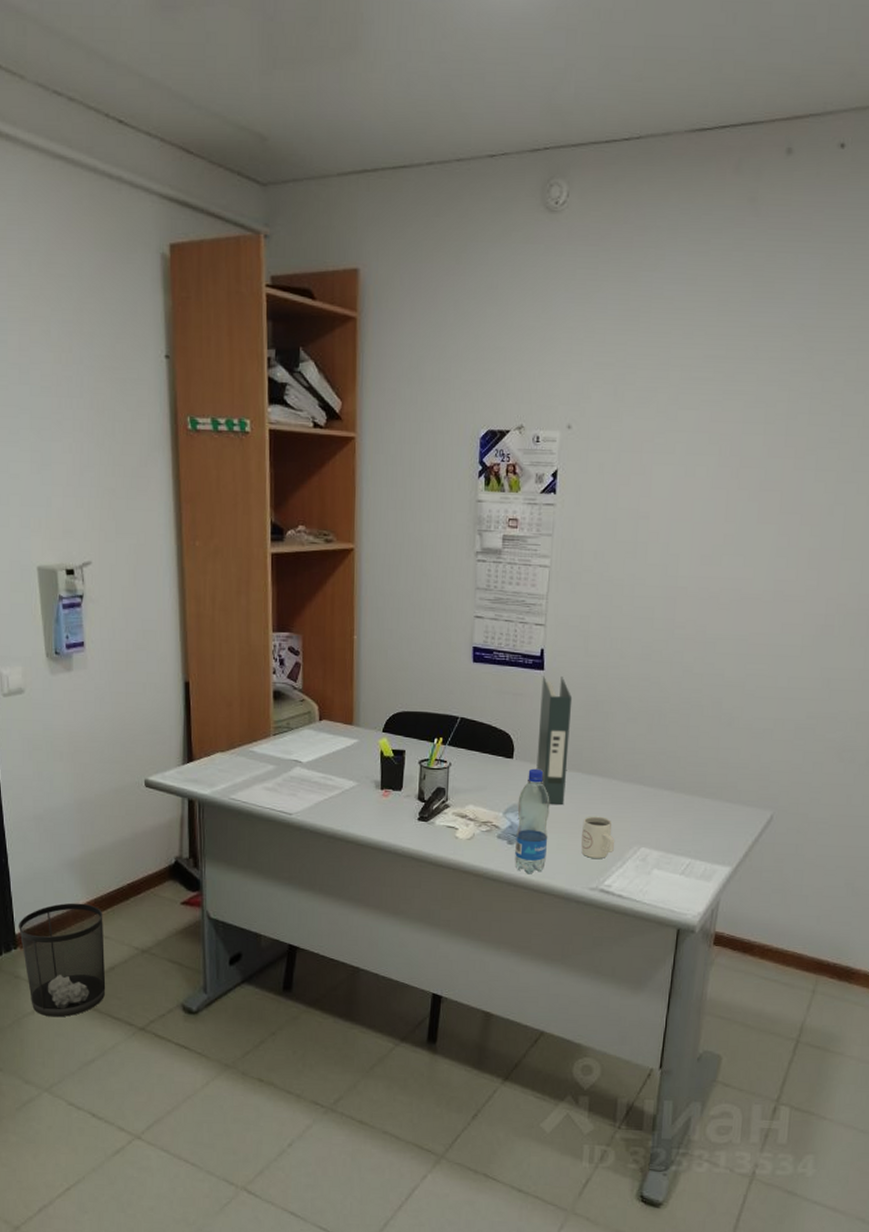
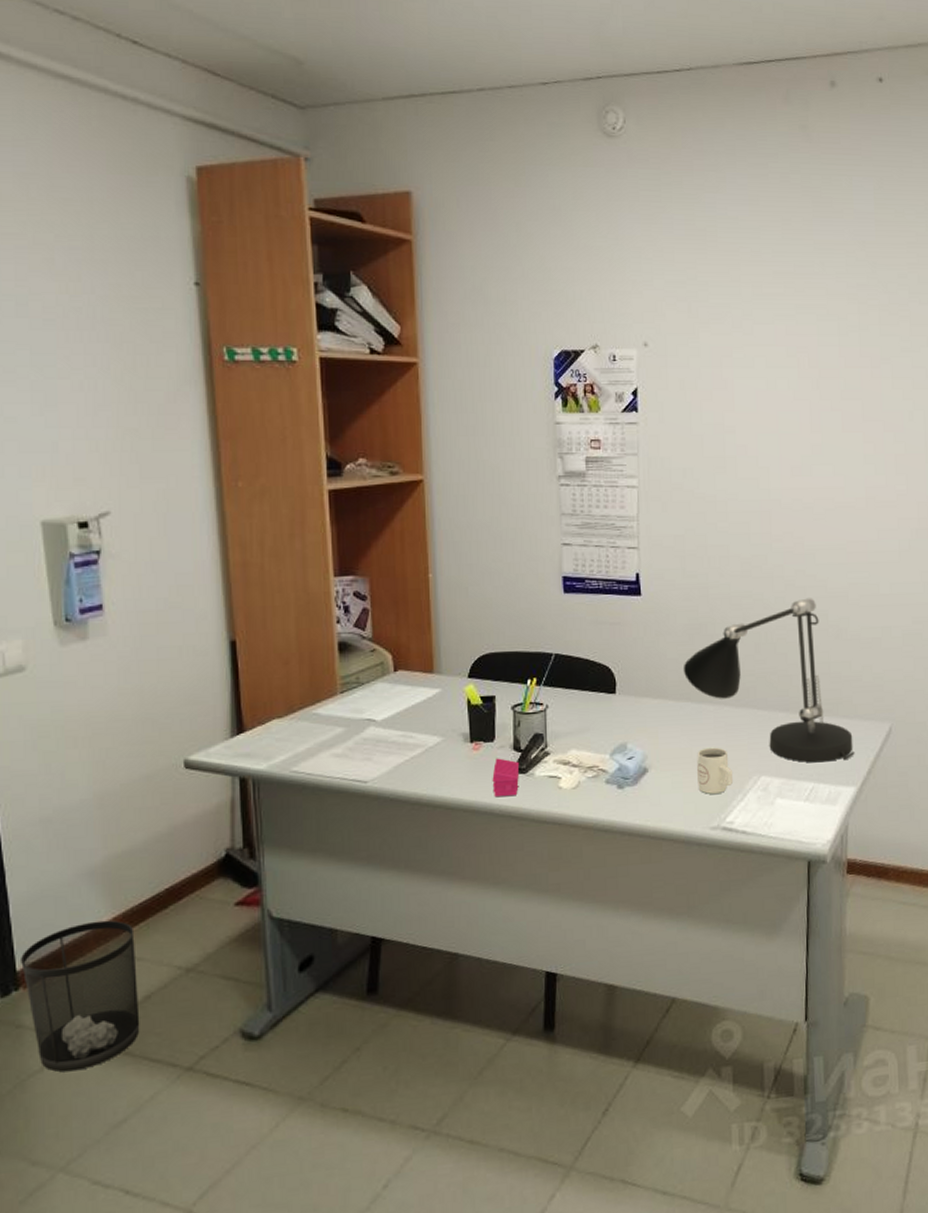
sticky notes: none [397,805,423,841] -> present [492,758,520,797]
bottle: present [514,768,550,874] -> none [625,702,662,820]
binder: present [536,676,573,804] -> none [640,601,675,739]
desk lamp: none [577,685,734,842] -> present [683,598,855,763]

